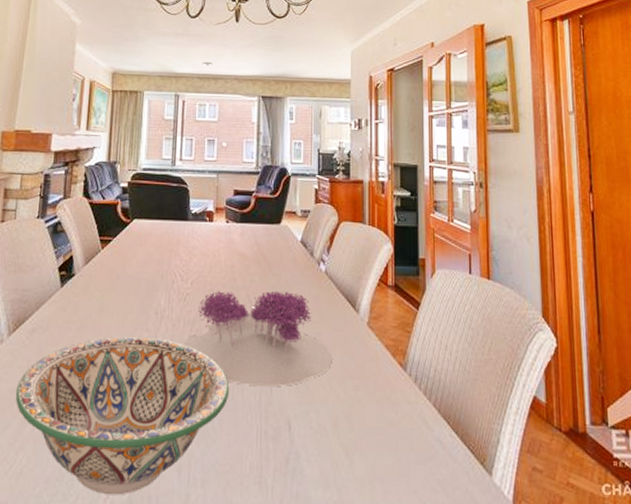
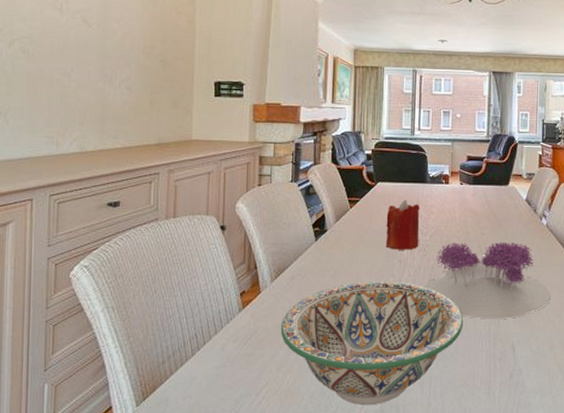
candle: none [140,239,181,300] -> present [385,199,420,250]

